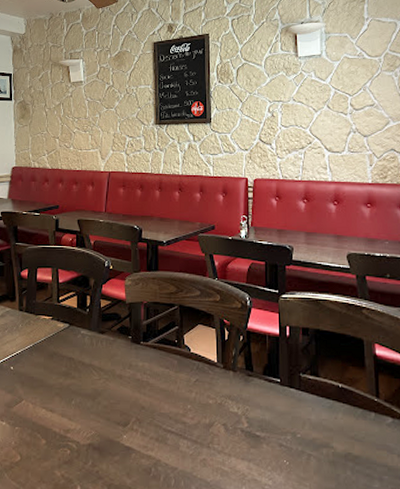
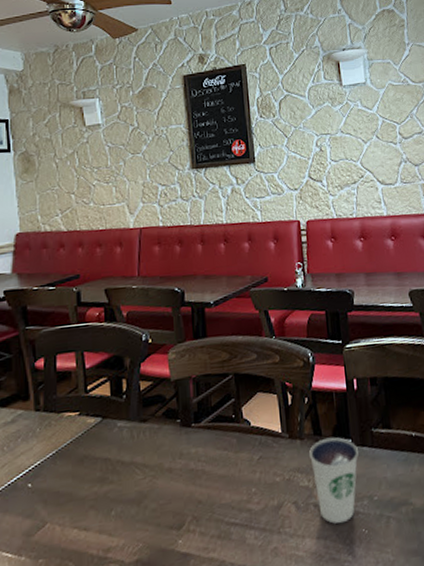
dixie cup: none [241,374,286,451] -> present [309,437,359,524]

